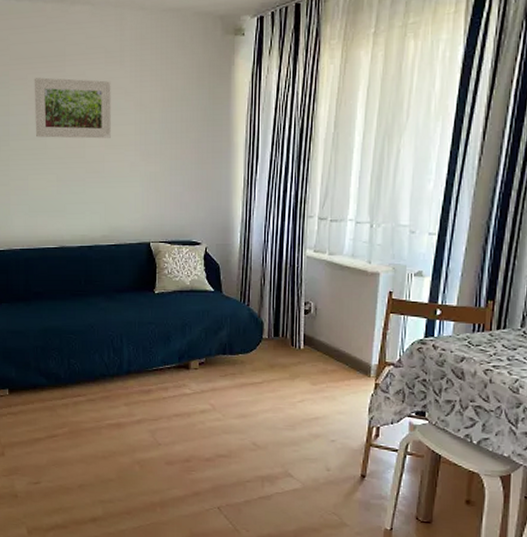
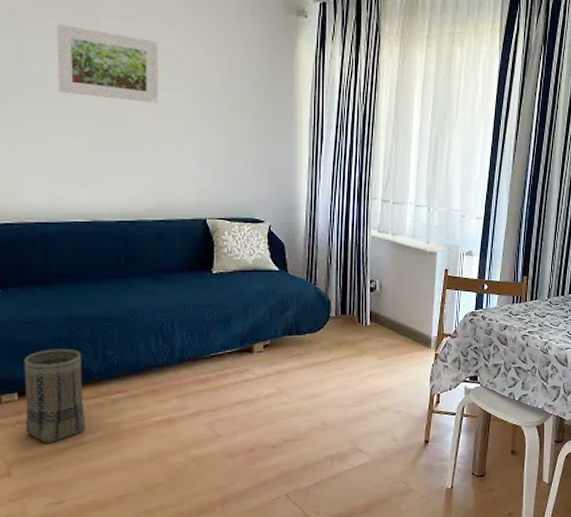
basket: none [12,355,56,434] -> present [24,348,86,444]

